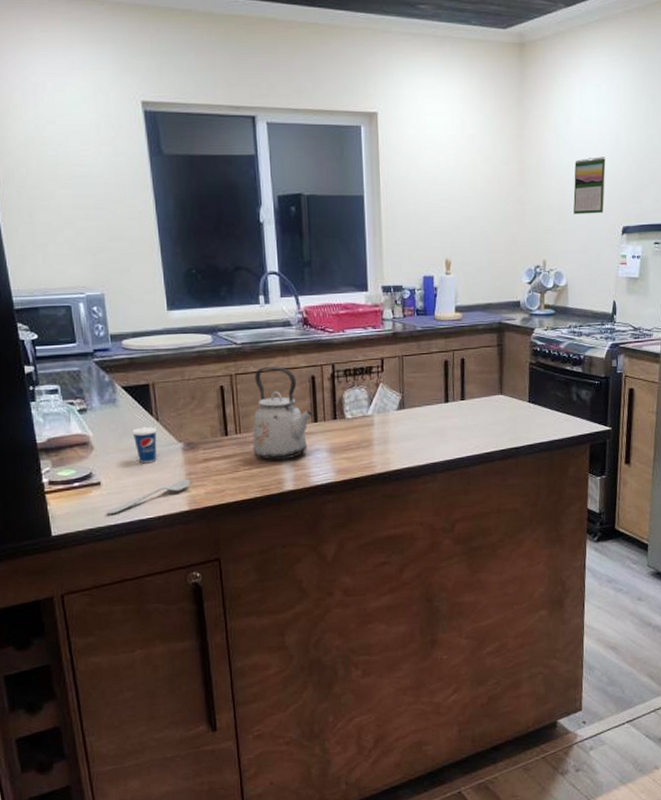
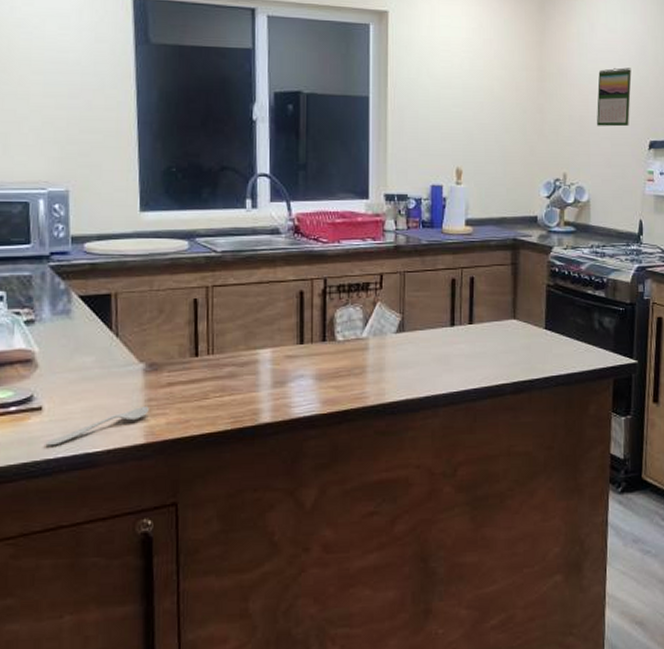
cup: present [131,414,158,464] -> none [84,327,116,386]
kettle: present [252,366,314,460] -> none [227,278,299,387]

